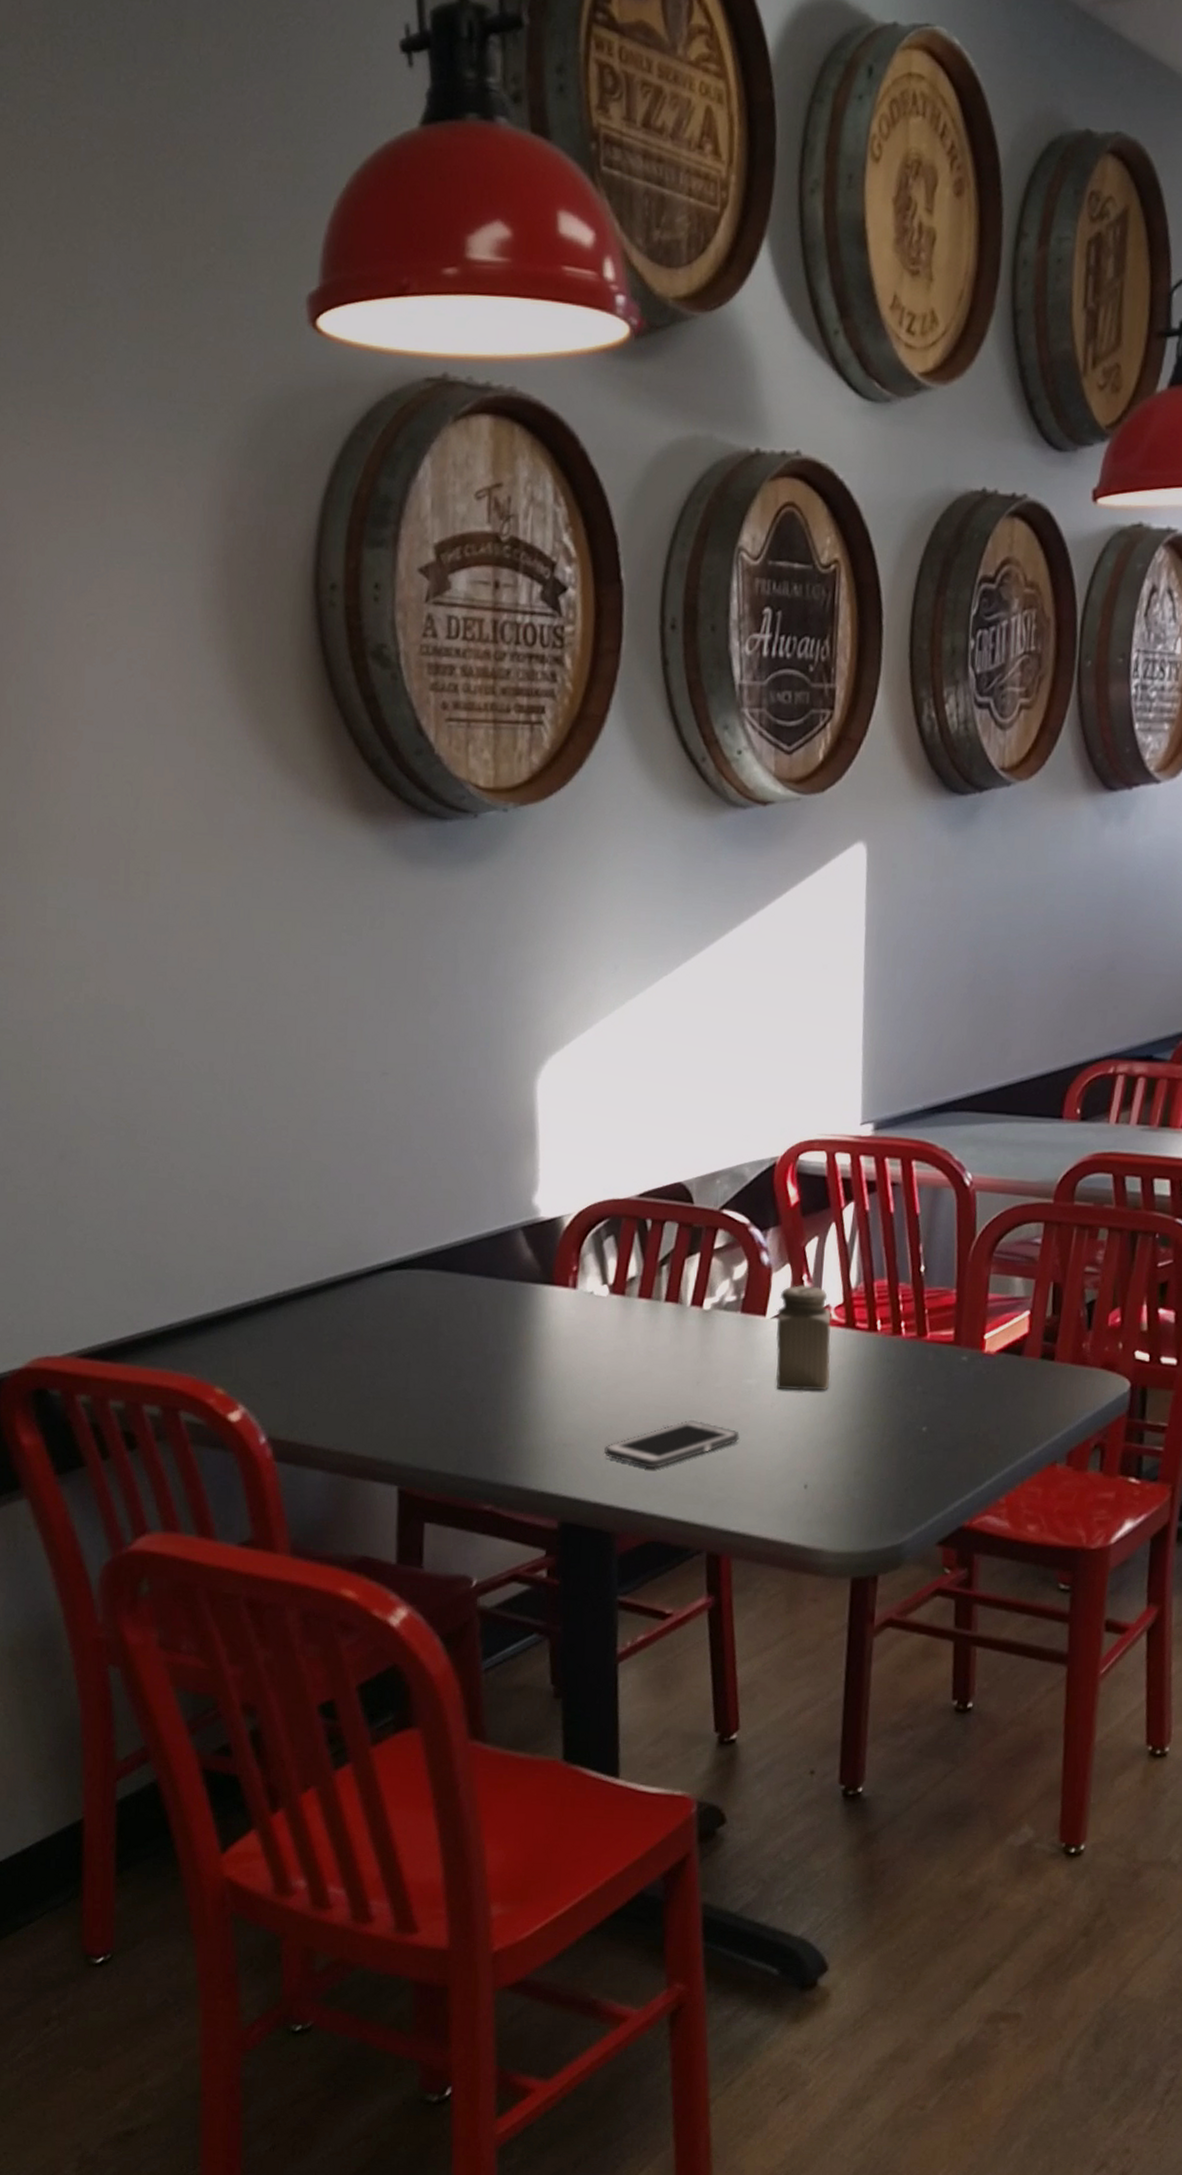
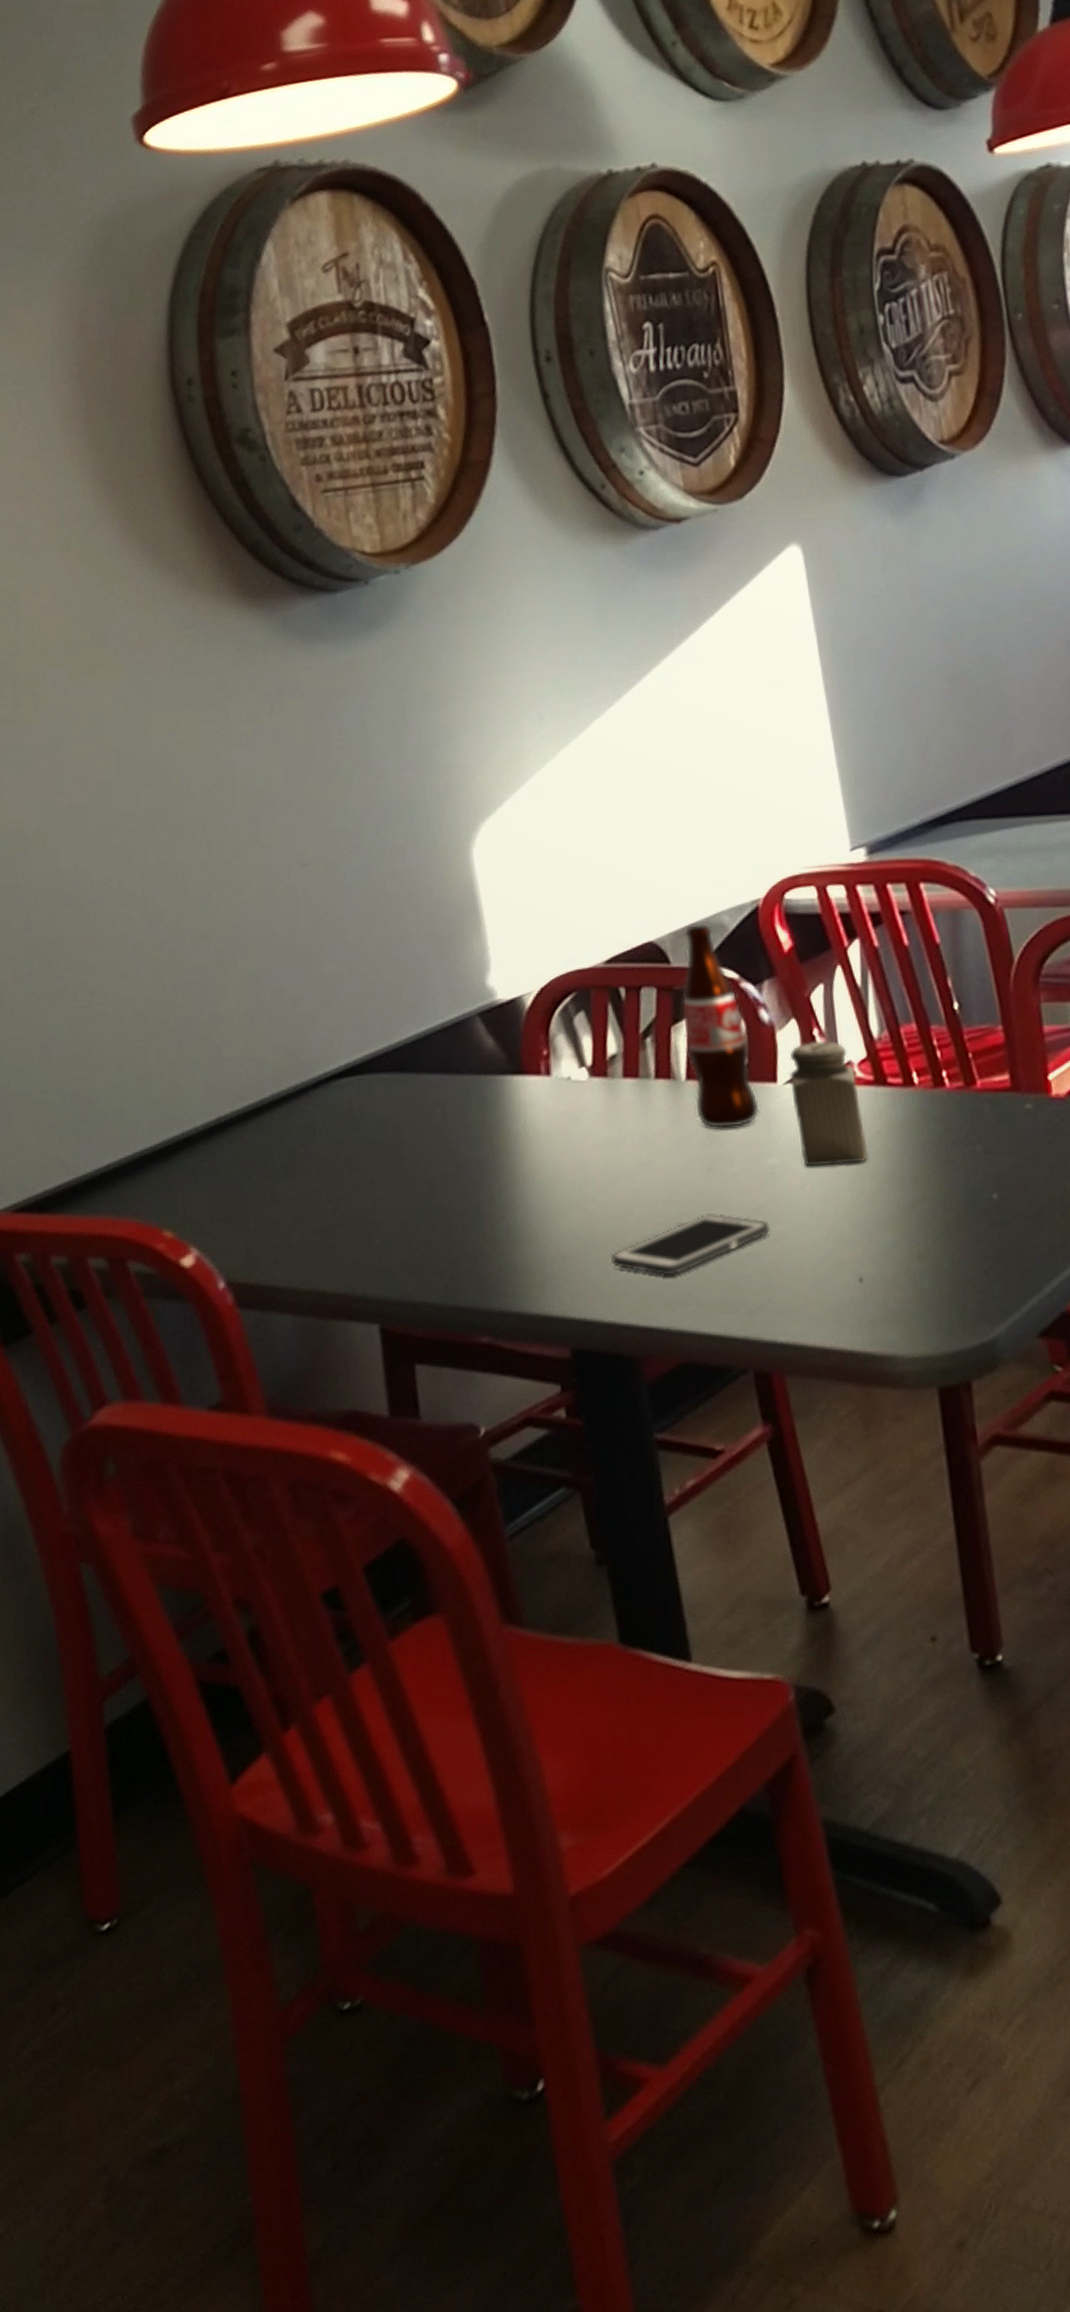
bottle: none [694,1171,748,1351] -> present [682,923,760,1129]

